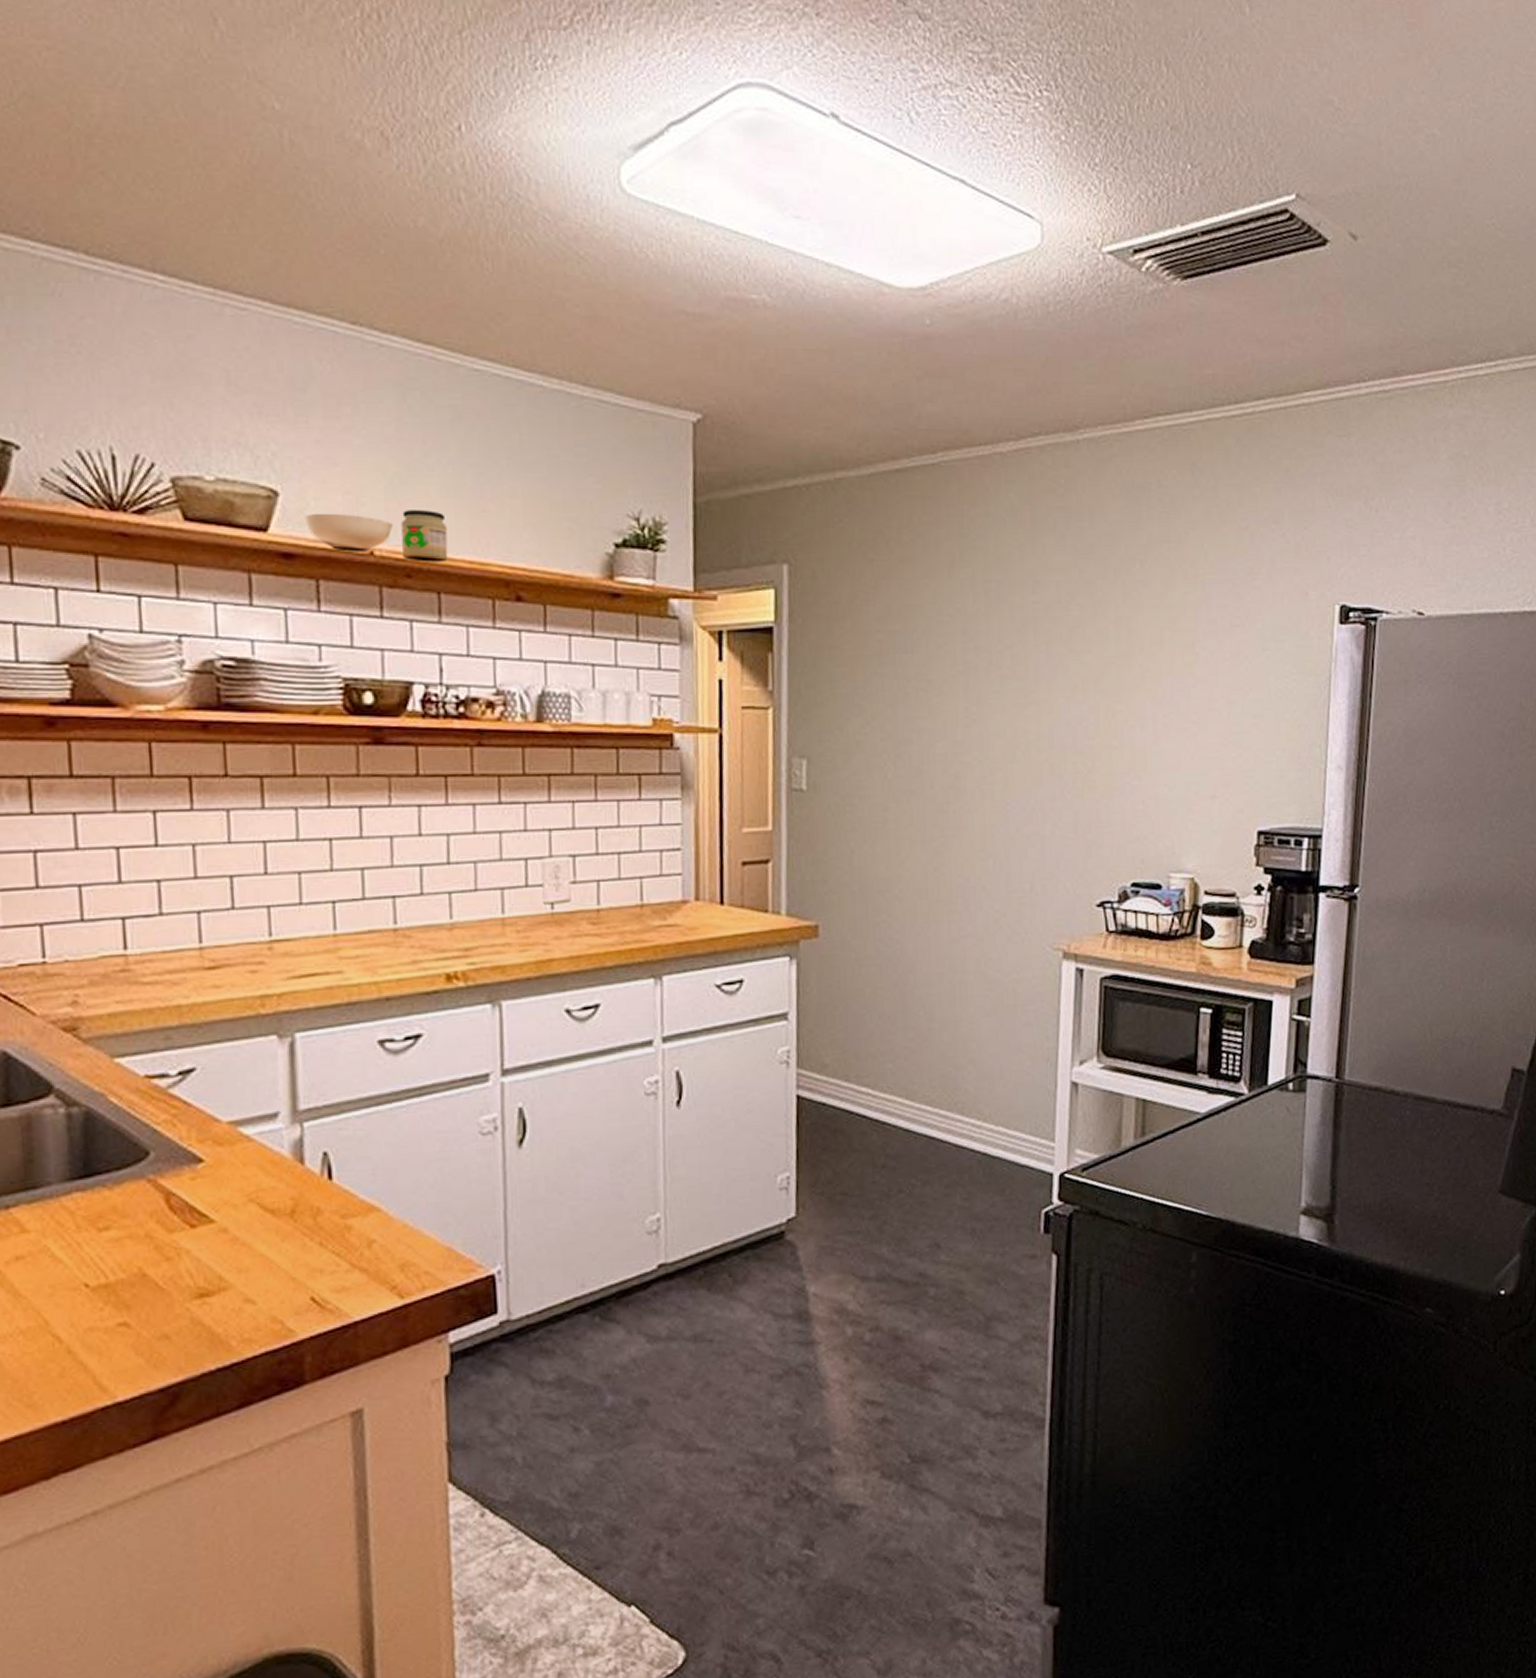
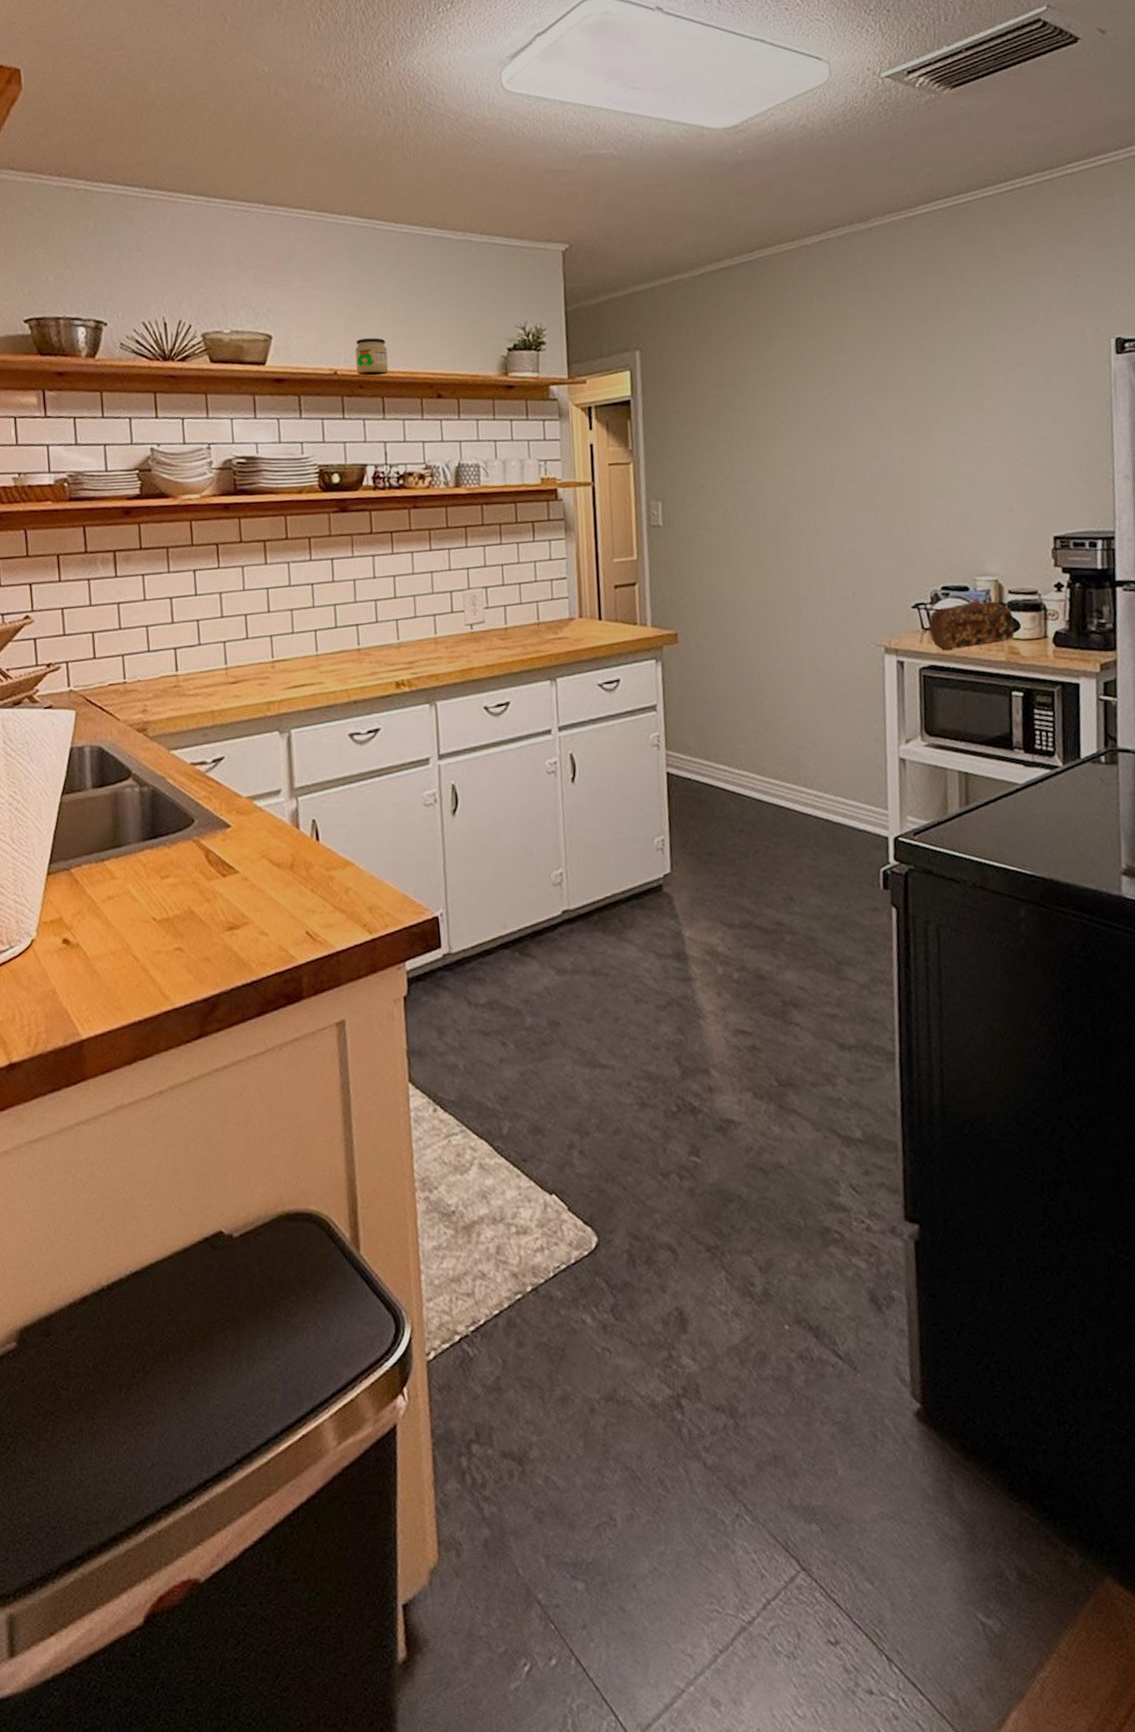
bowl: present [304,513,393,552] -> none [289,346,350,374]
bread loaf: none [1114,902,1208,957] -> present [929,601,1015,650]

